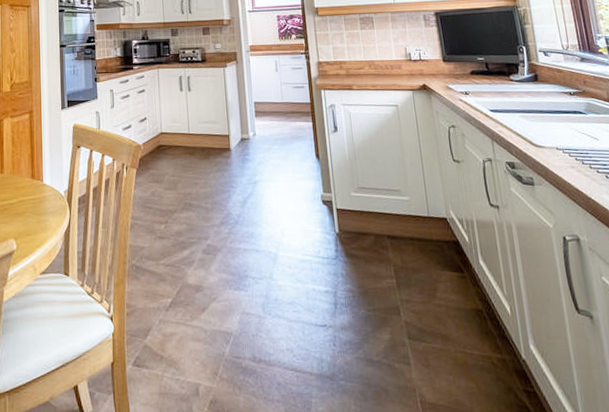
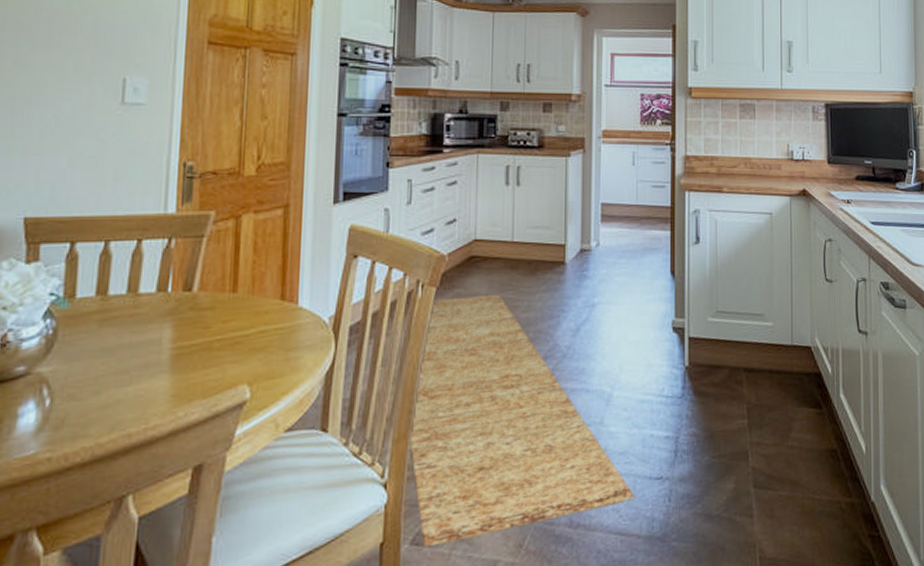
rug: none [125,174,306,368] -> present [408,294,636,547]

